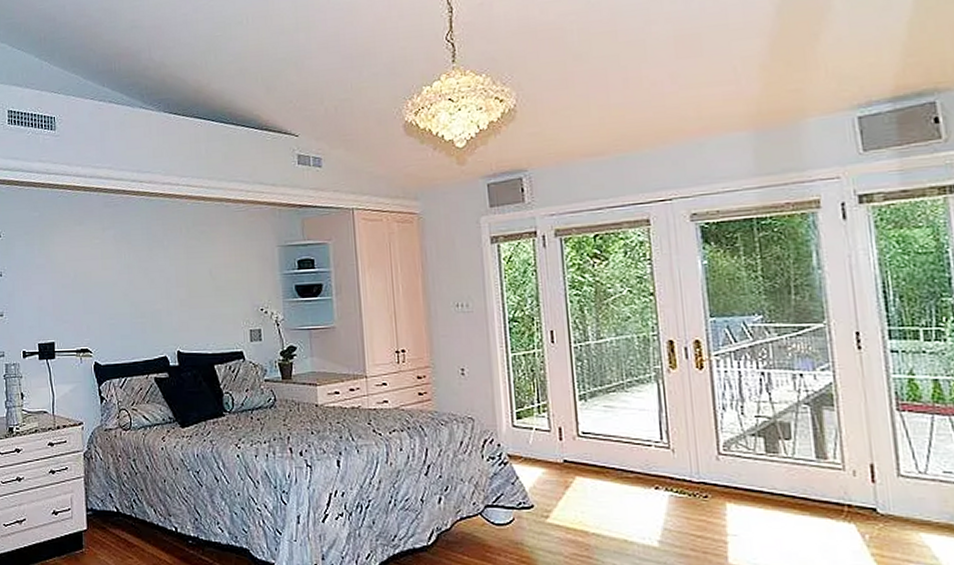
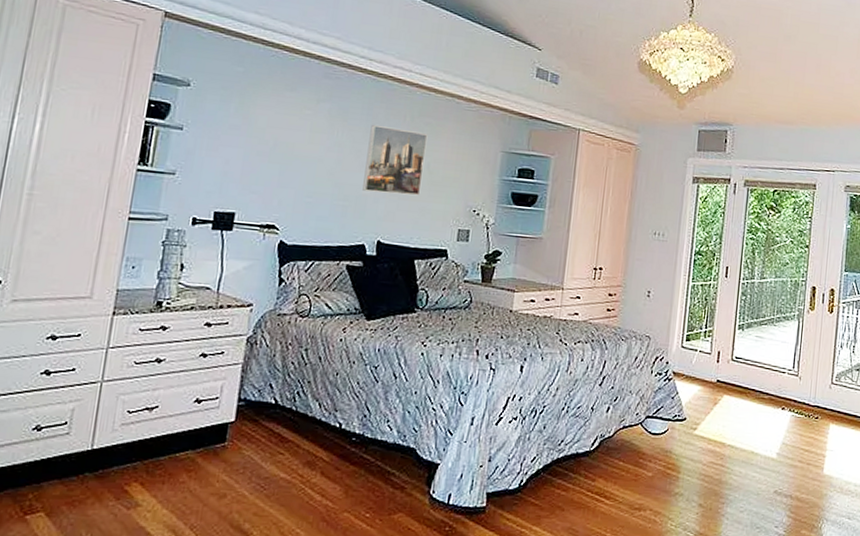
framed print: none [152,241,208,306] -> present [362,125,428,196]

